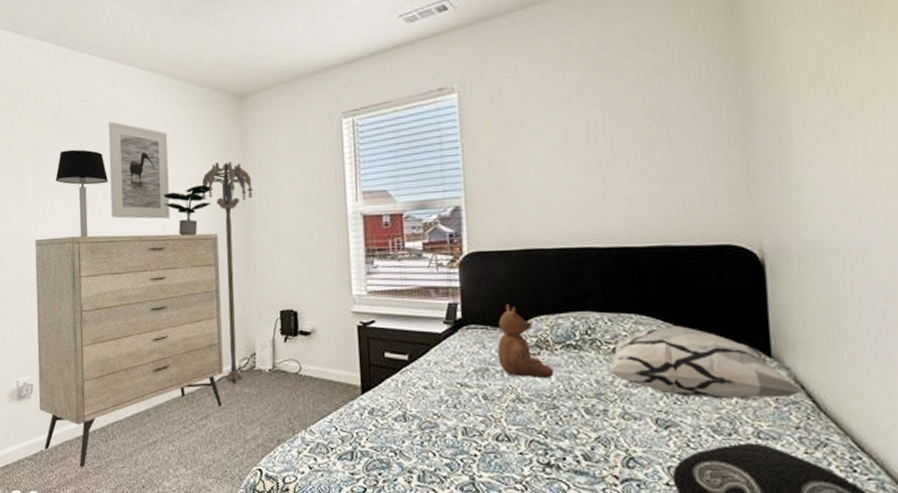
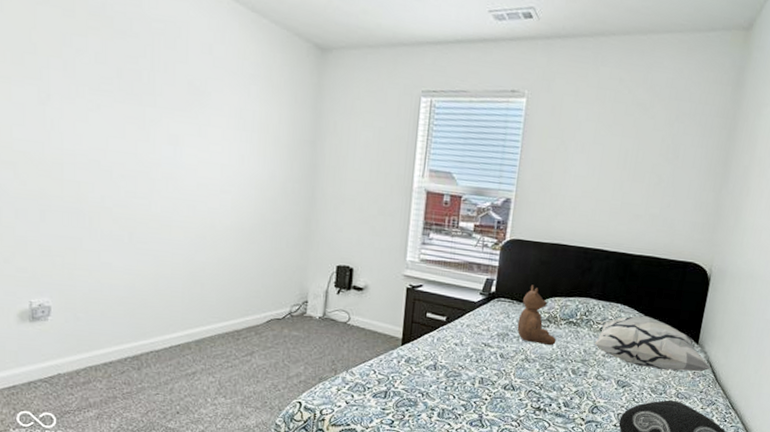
dresser: present [35,233,224,468] -> none [57,152,282,392]
table lamp: present [55,149,109,237] -> none [91,57,161,161]
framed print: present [108,121,171,219] -> none [162,38,237,159]
potted plant: present [163,184,211,236] -> none [225,130,279,181]
floor lamp: present [202,161,254,384] -> none [269,111,325,327]

